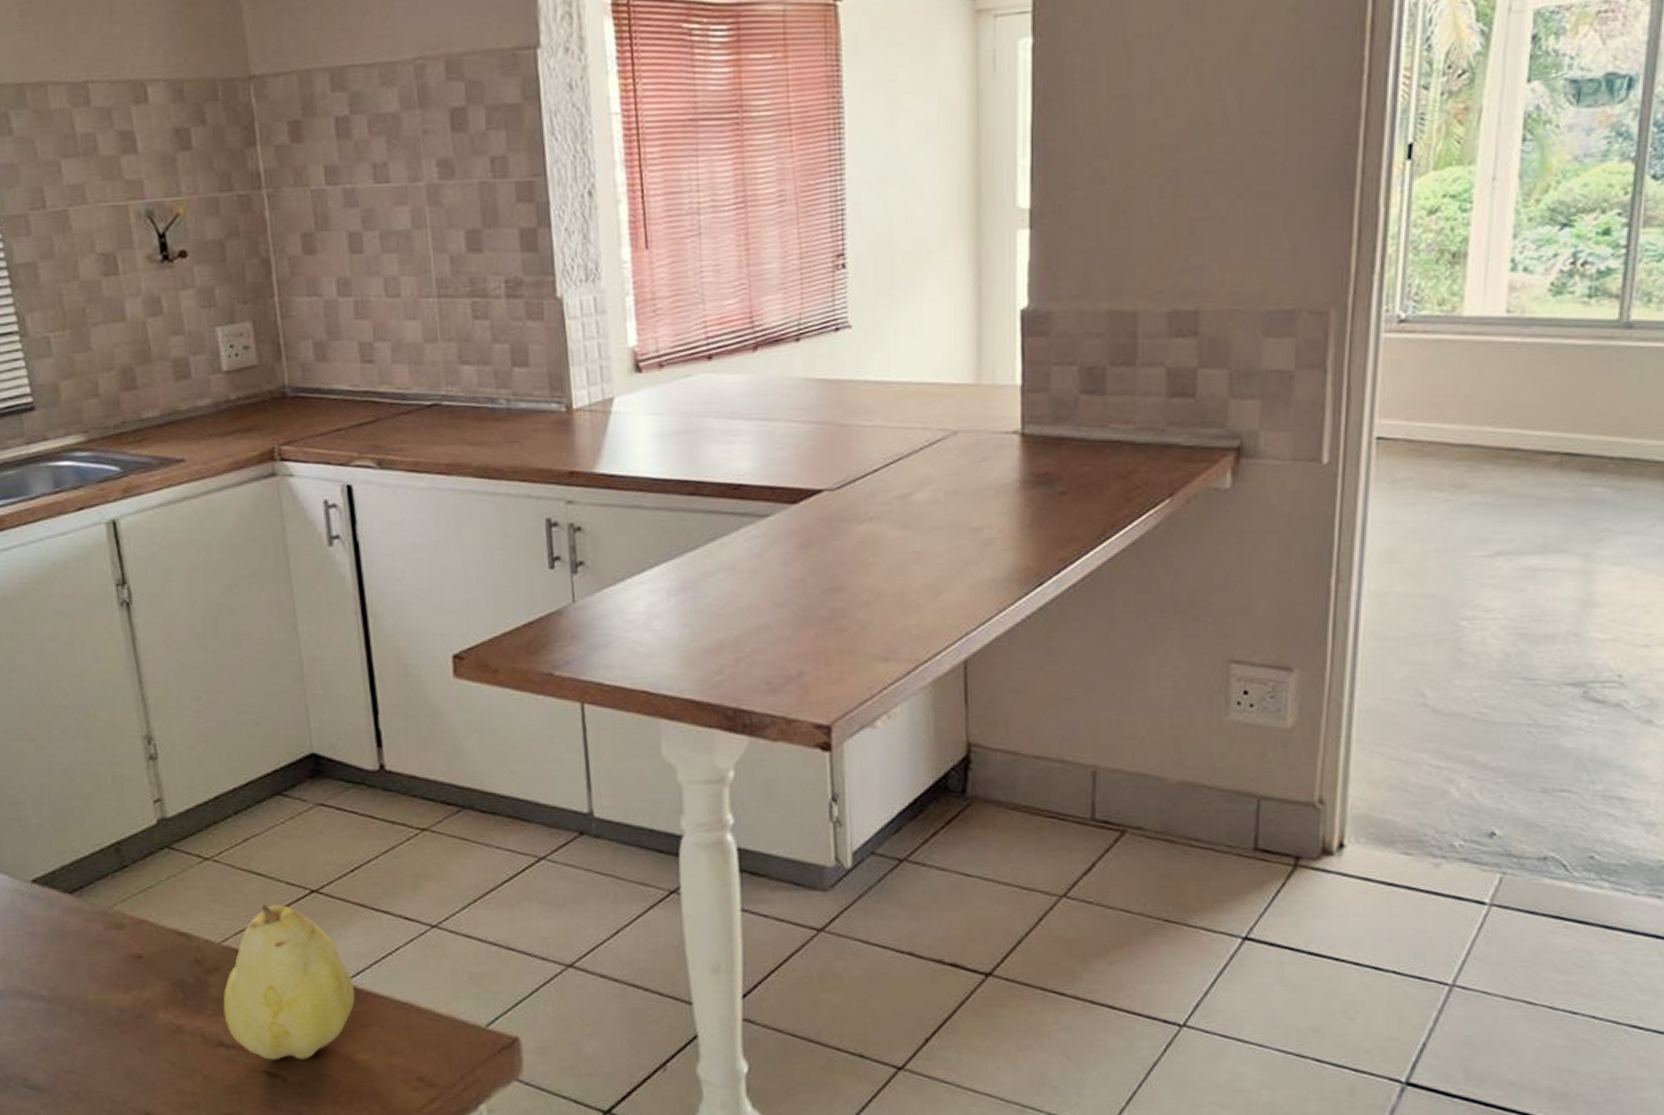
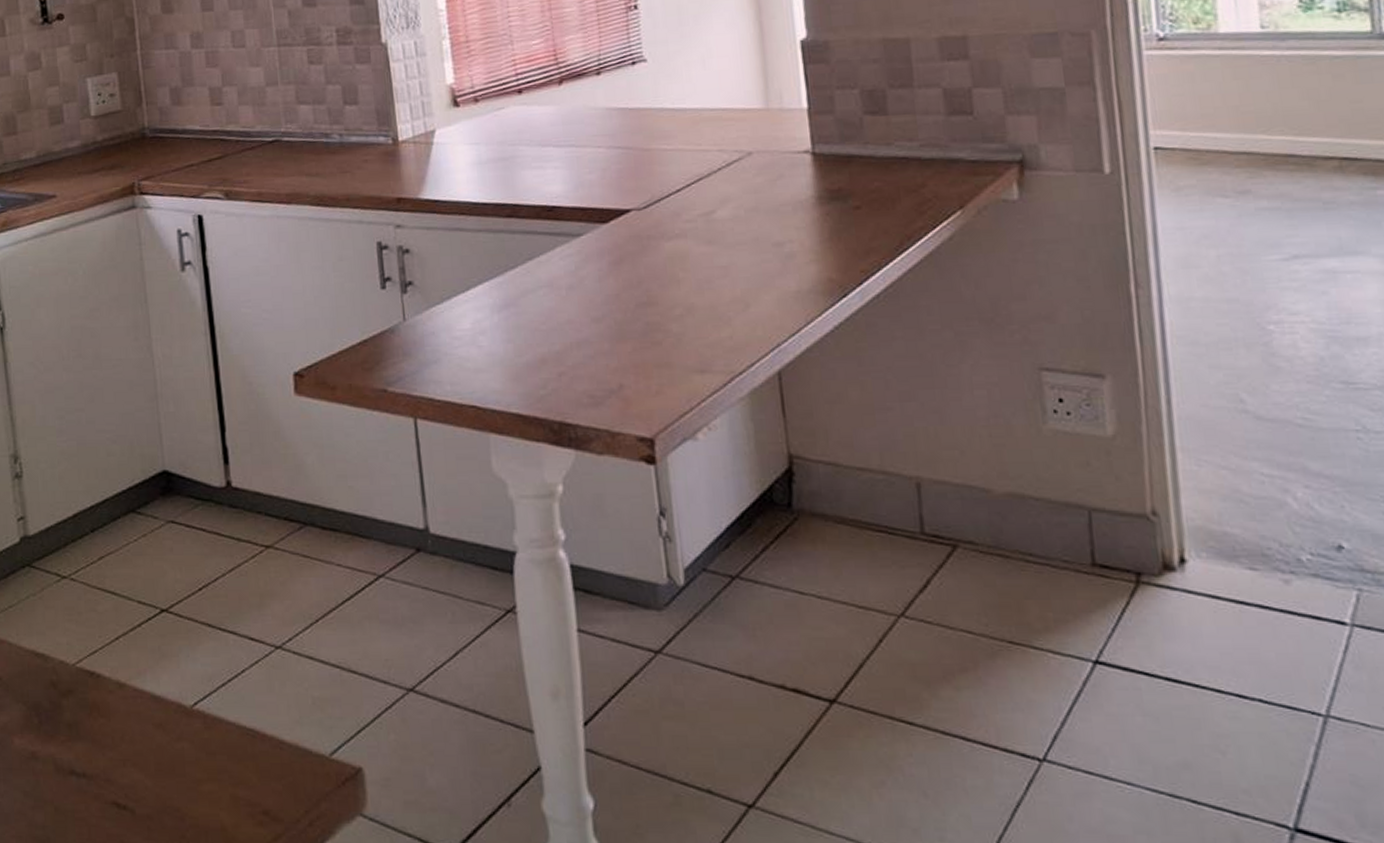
fruit: present [223,905,355,1060] -> none [75,624,202,791]

